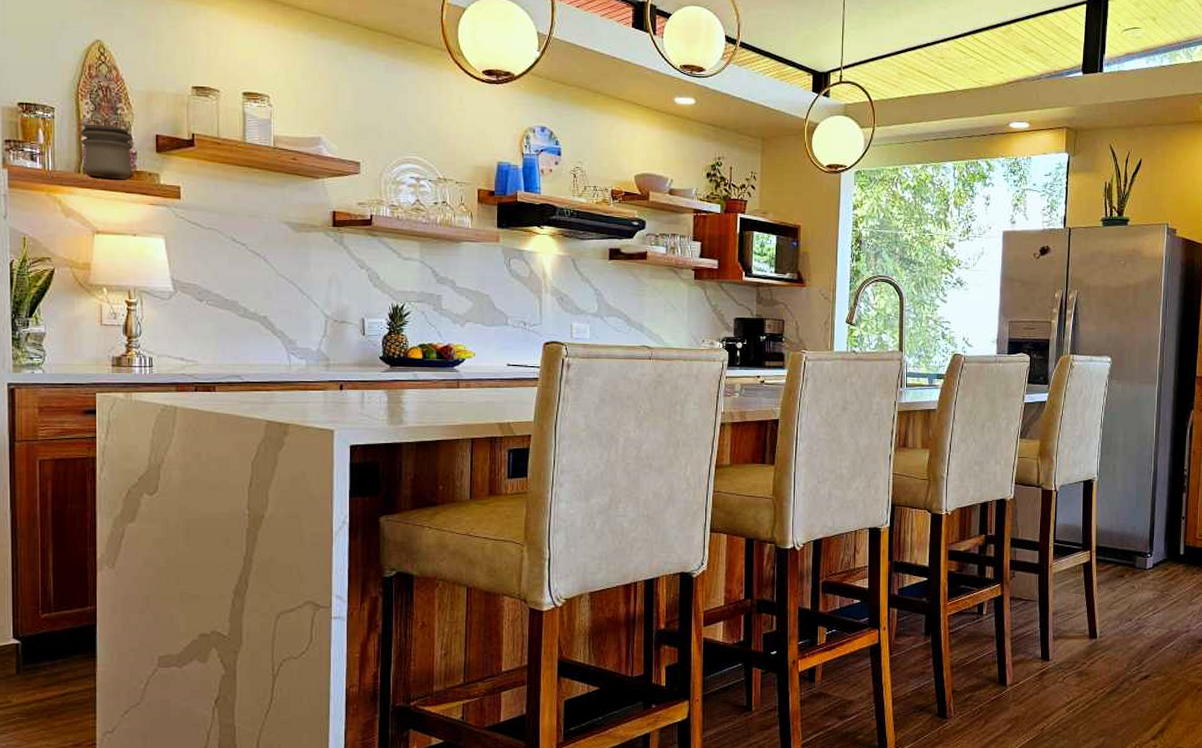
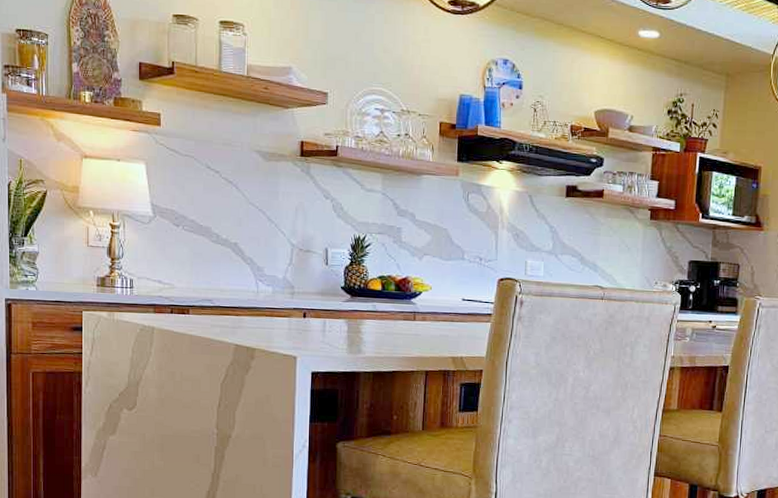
jar: present [81,125,133,181] -> none [71,52,118,107]

